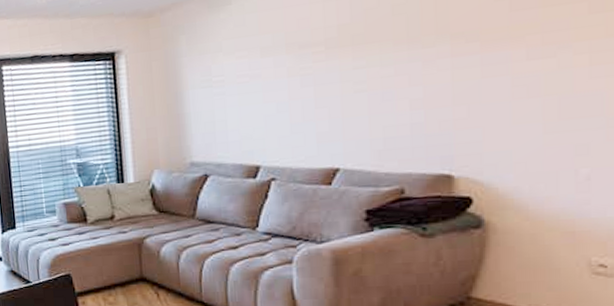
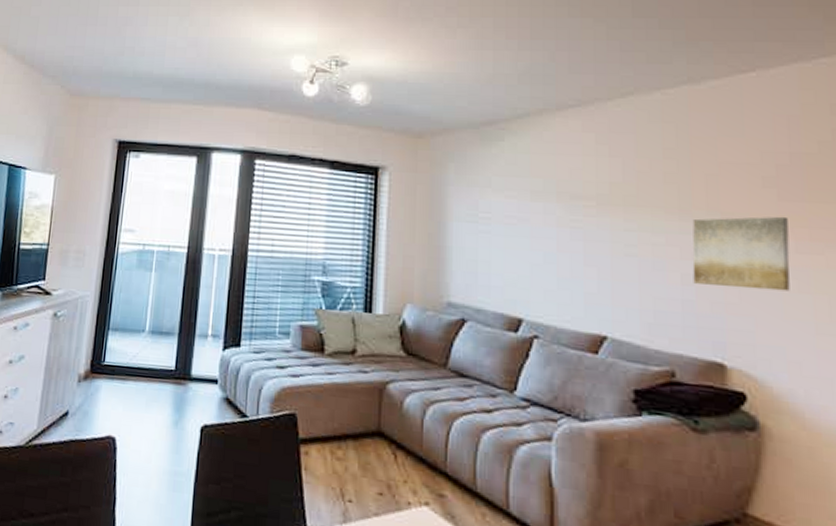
wall art: none [421,26,520,107] -> present [692,216,790,292]

